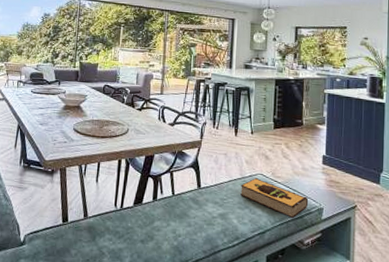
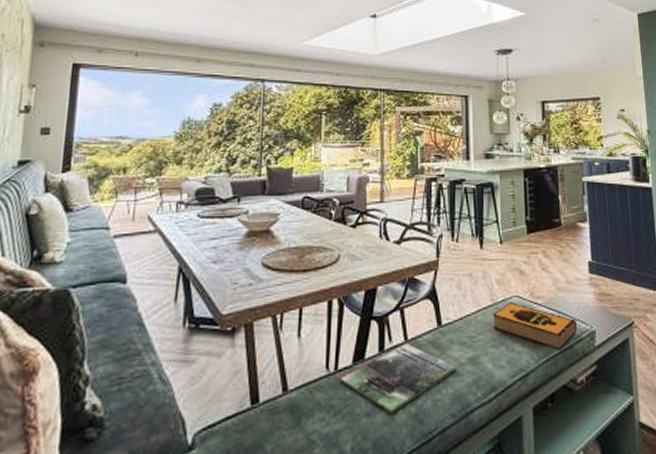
magazine: none [124,196,209,243] -> present [340,343,456,413]

